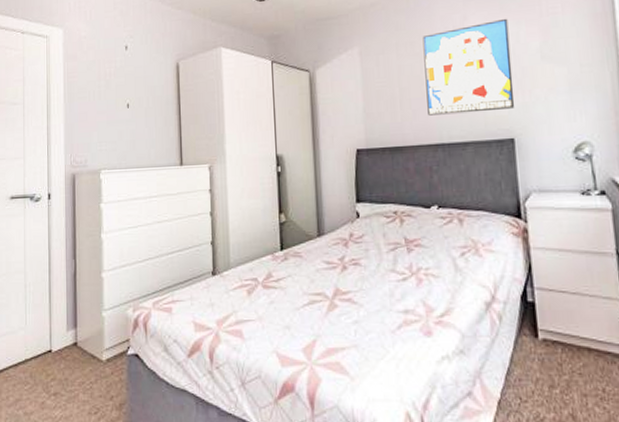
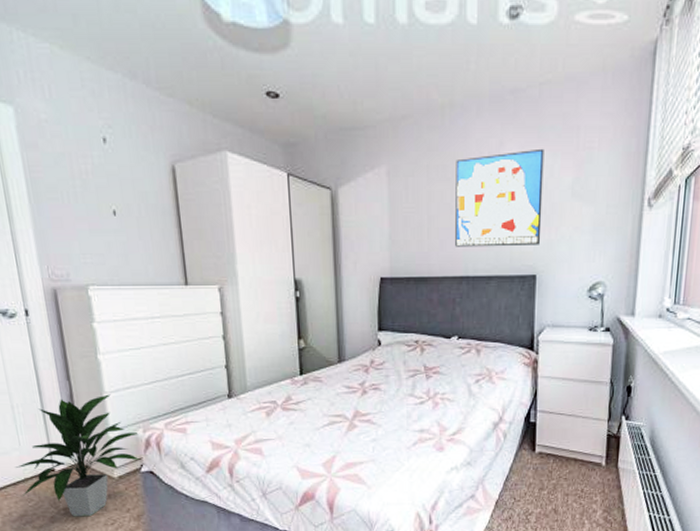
indoor plant: none [19,272,129,404] -> present [15,394,141,517]

